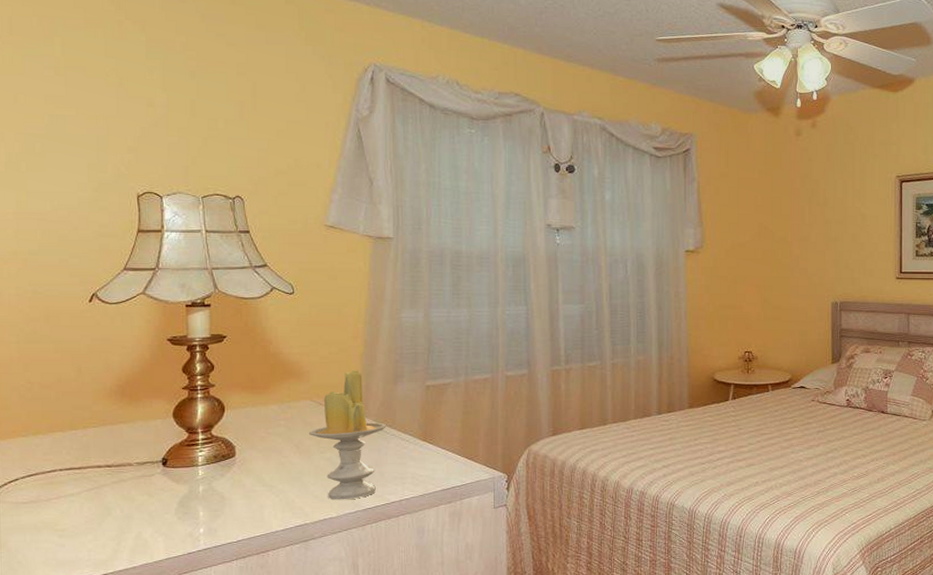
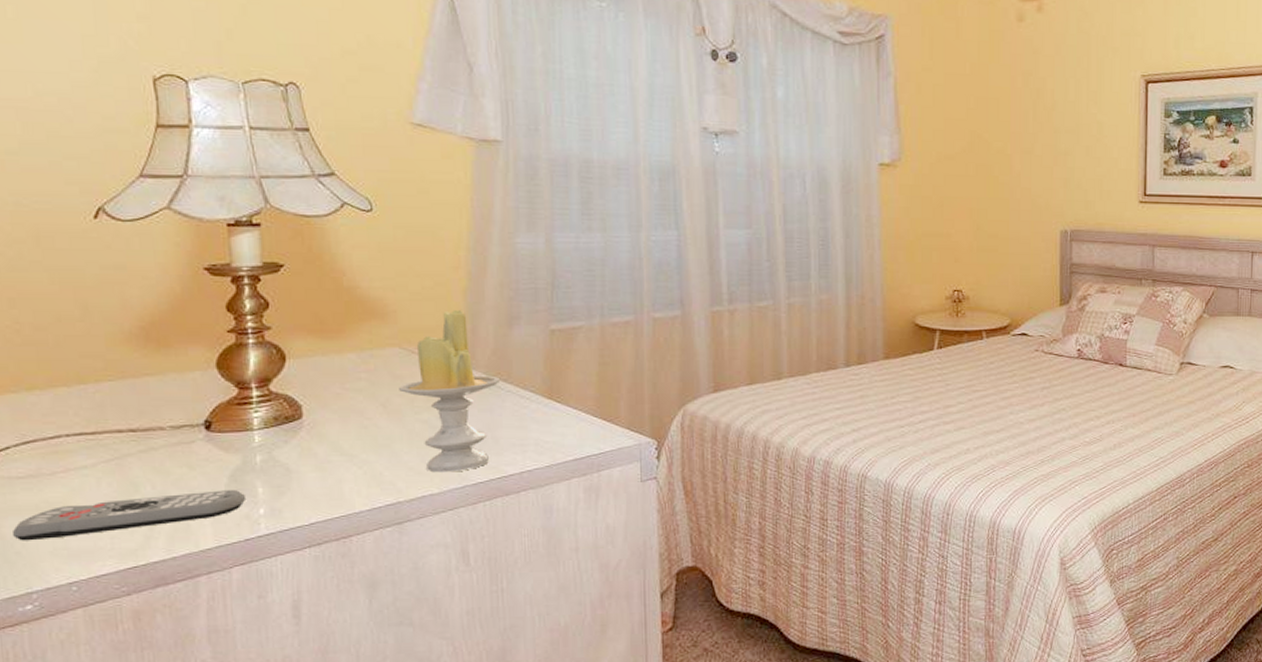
remote control: none [17,513,191,553] -> present [13,490,247,541]

